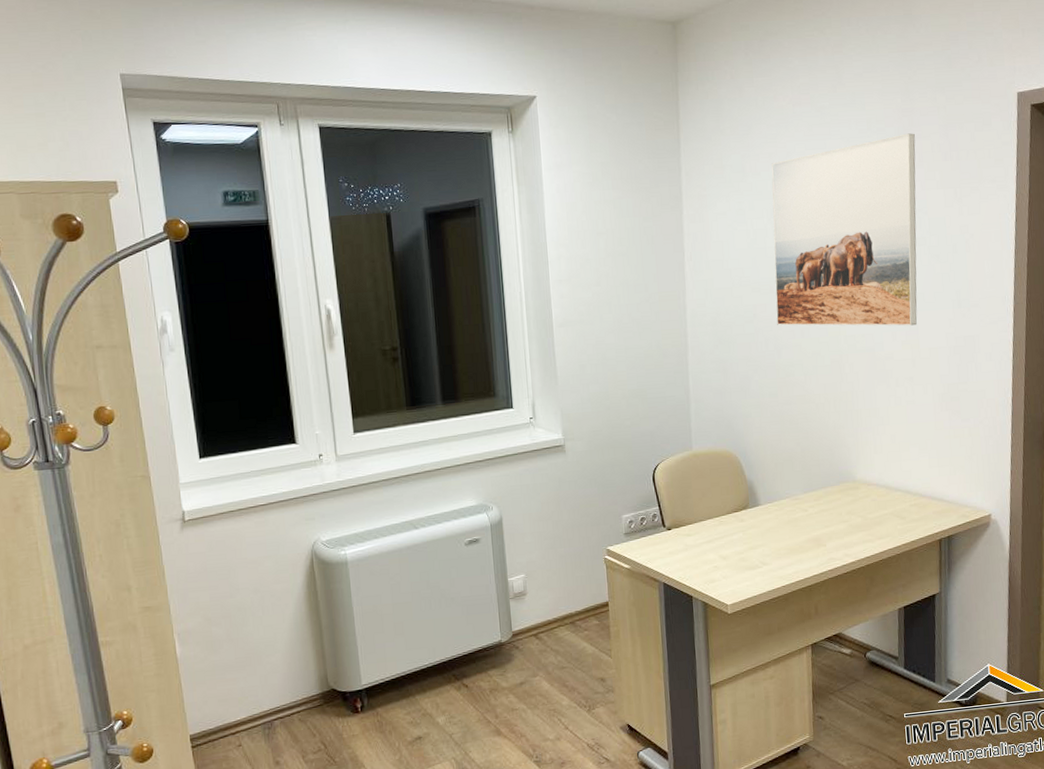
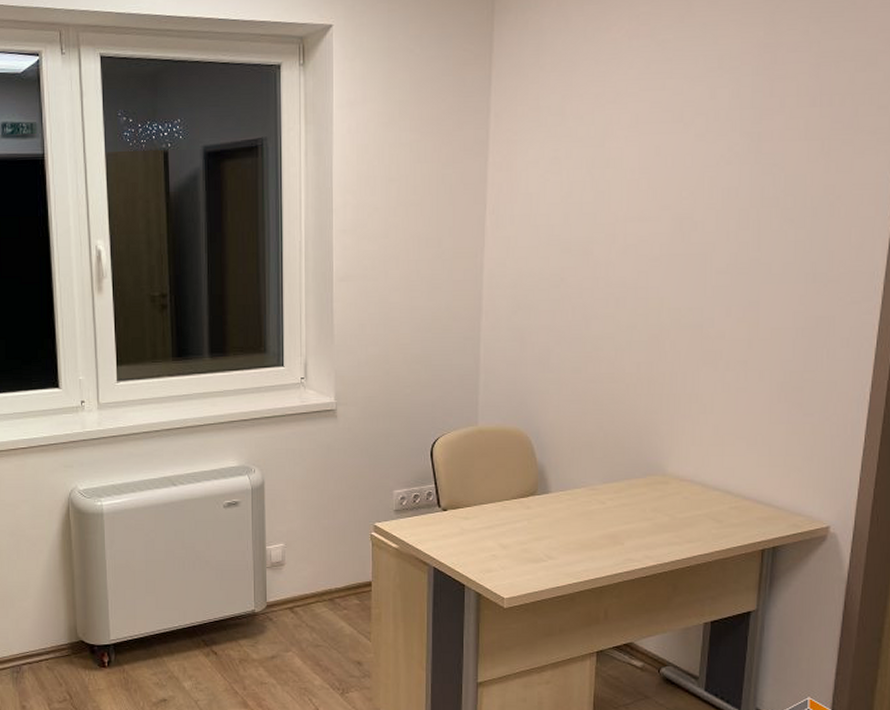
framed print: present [771,133,917,326] -> none [588,73,777,301]

